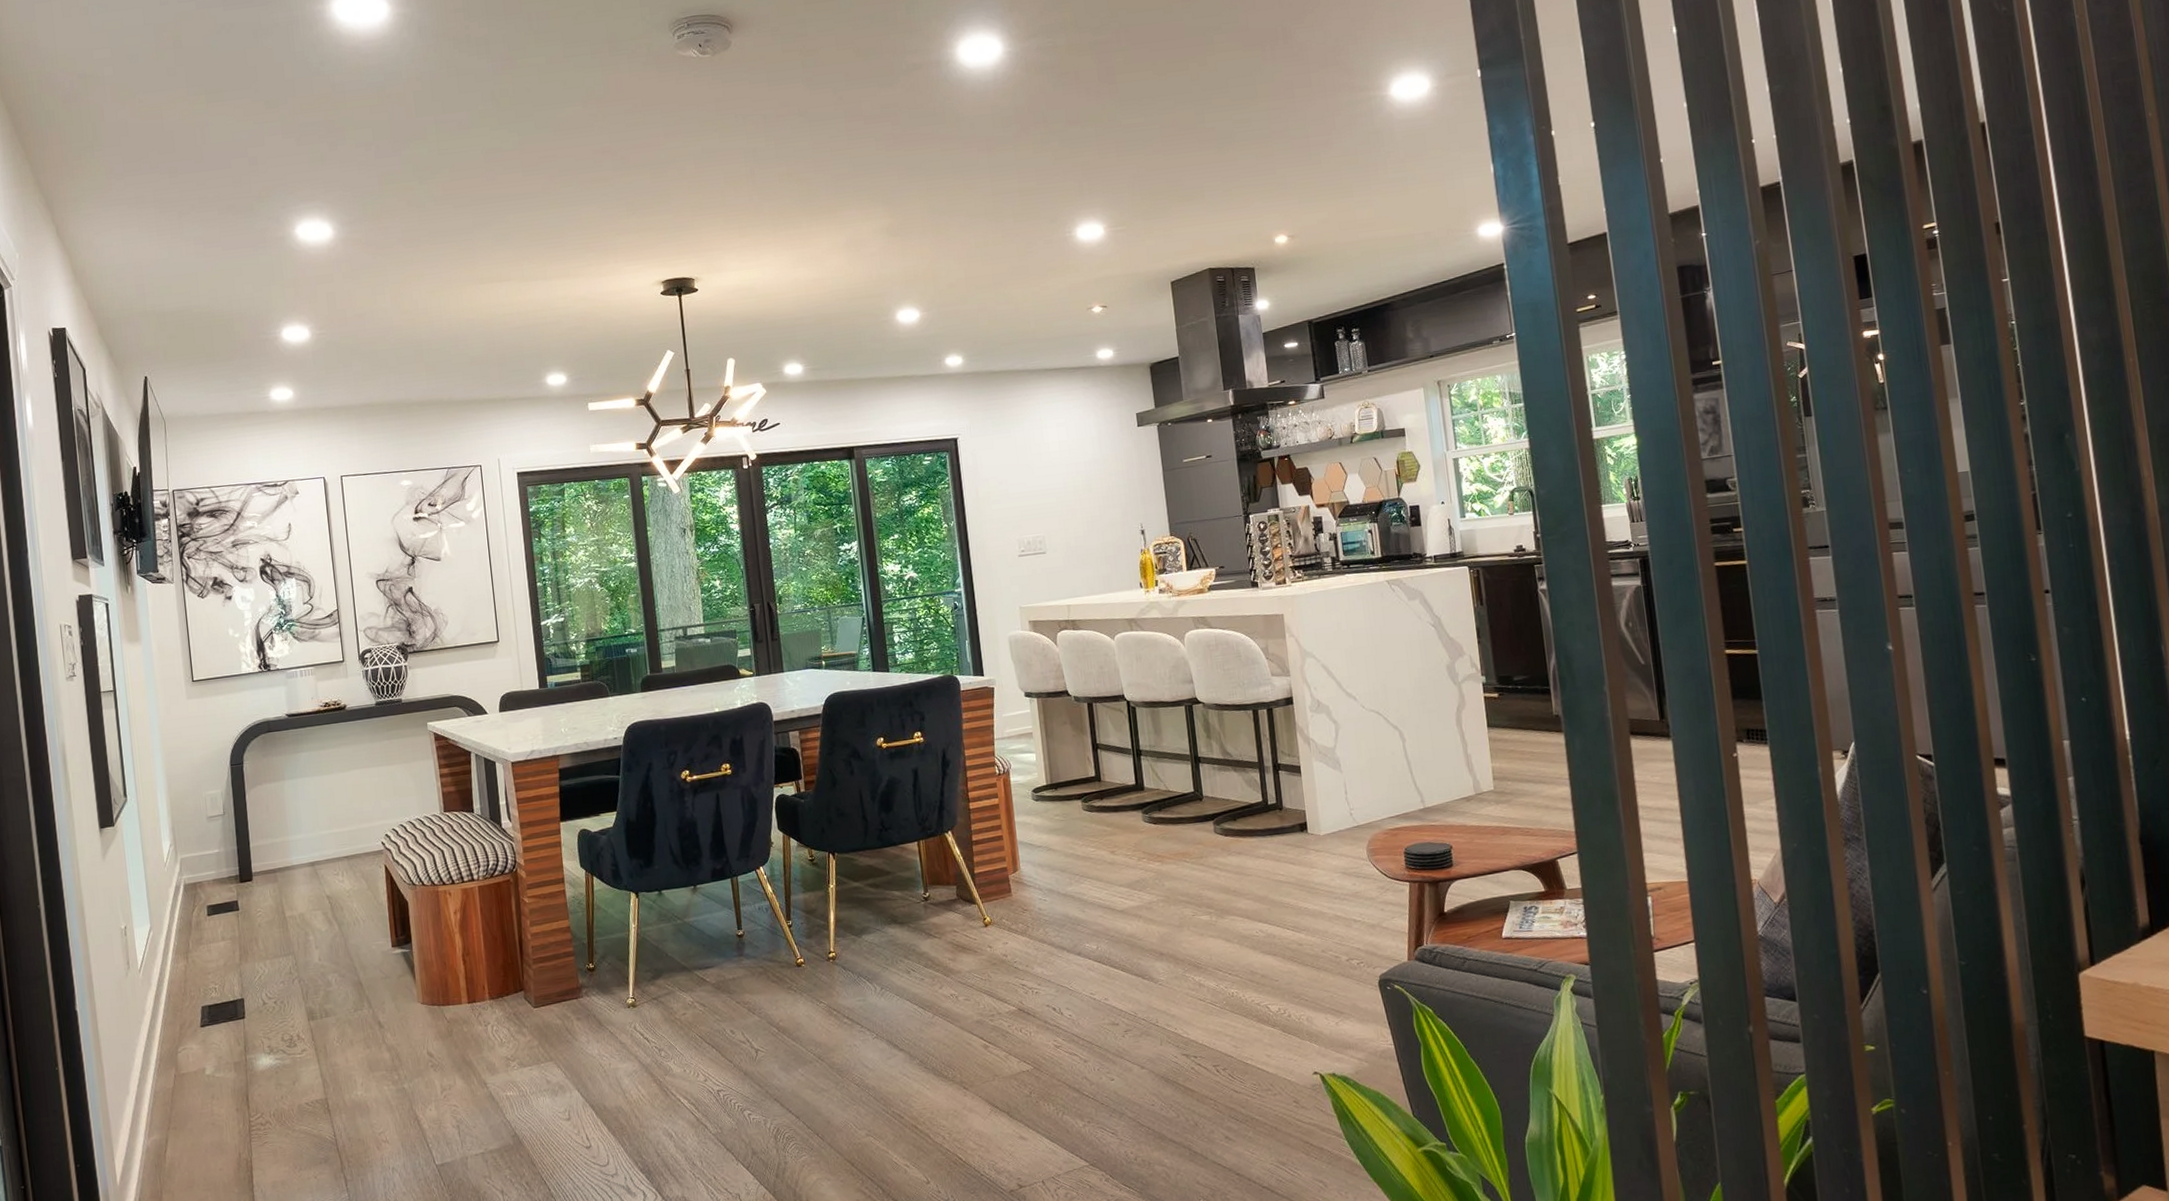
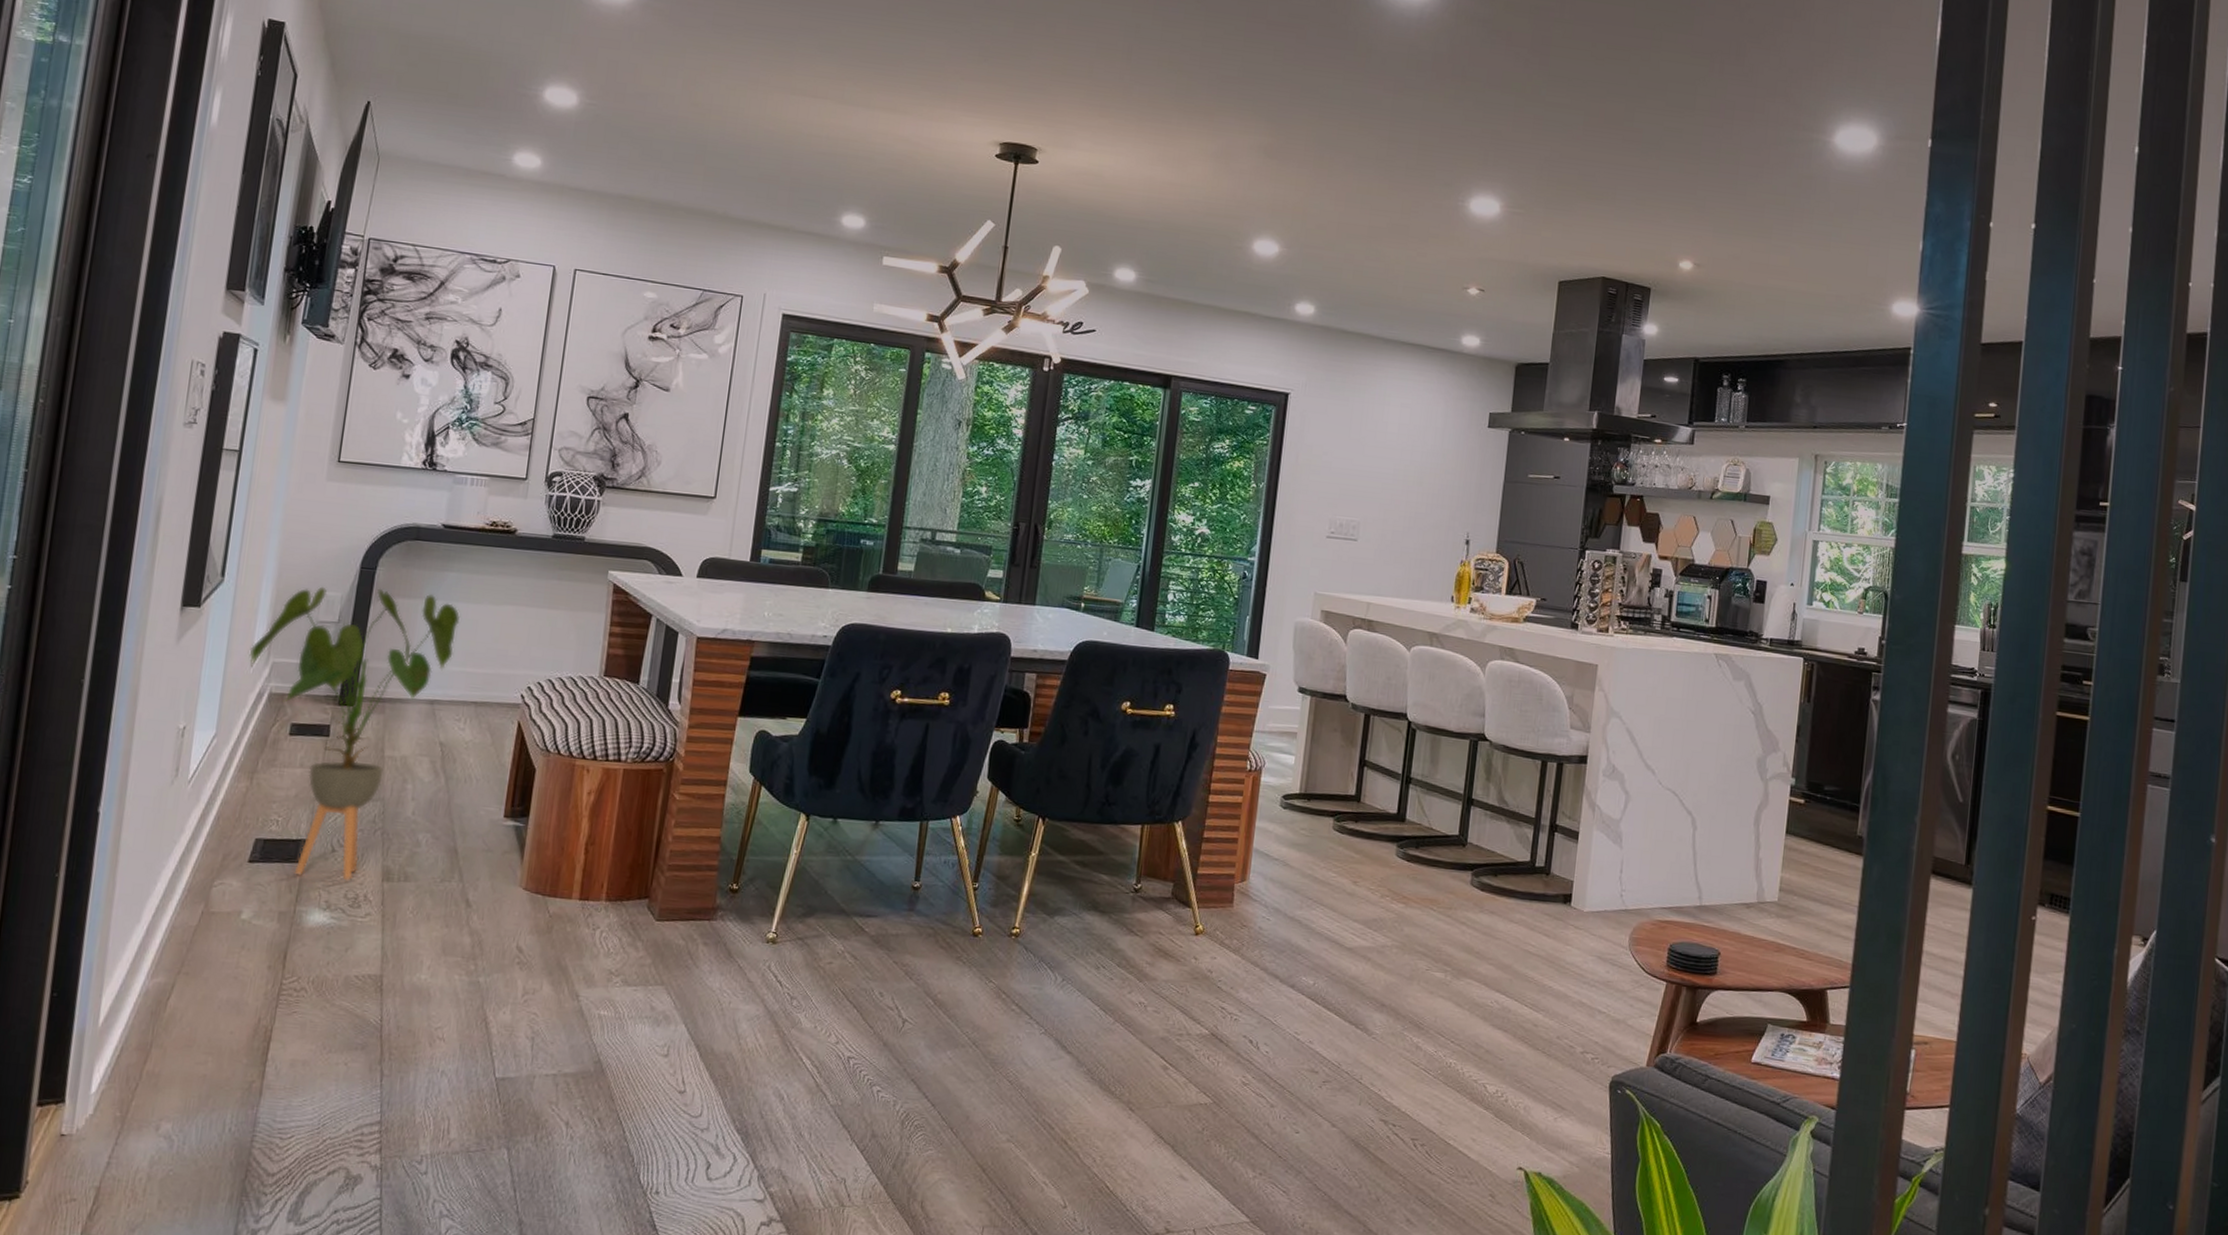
house plant: none [160,774,320,1030] -> present [249,586,461,881]

